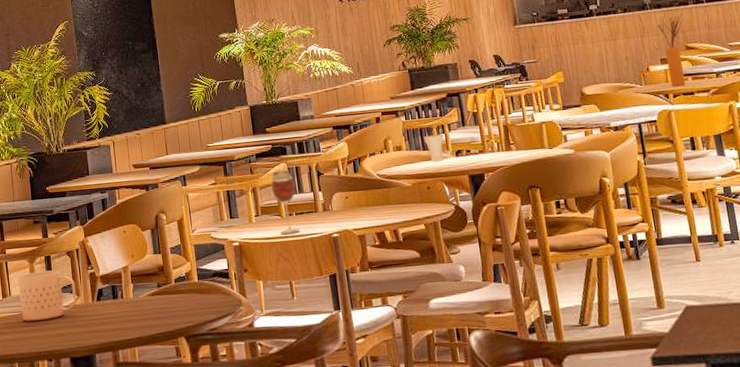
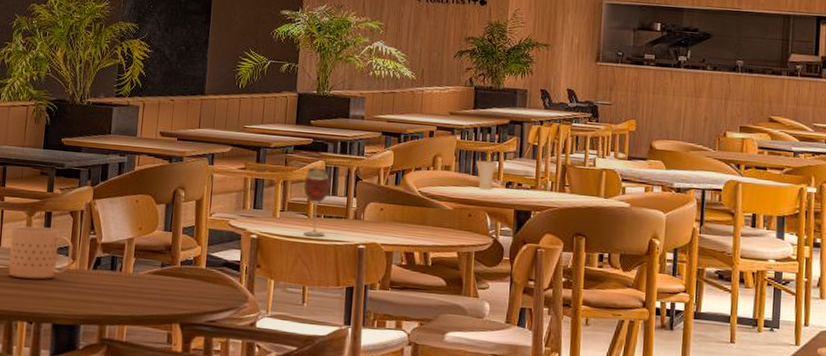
vase: present [657,14,686,87] -> none [744,82,773,159]

